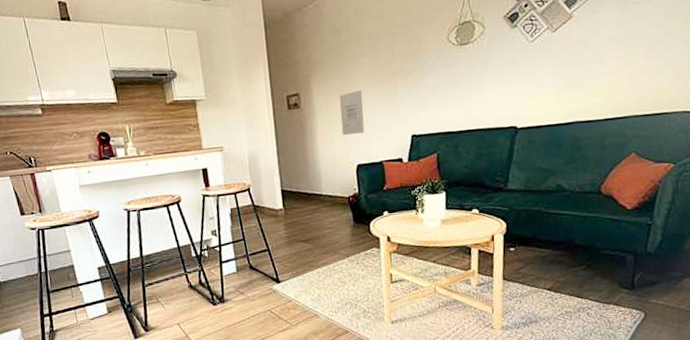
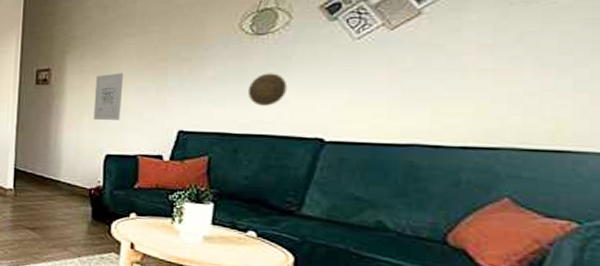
decorative plate: none [459,76,488,105] -> present [247,73,288,106]

